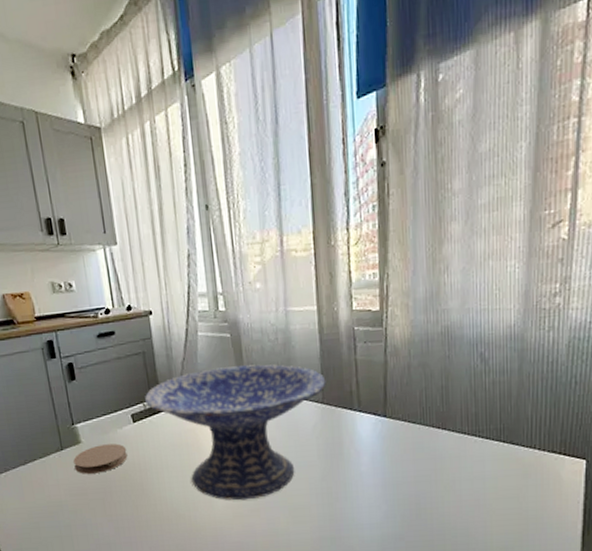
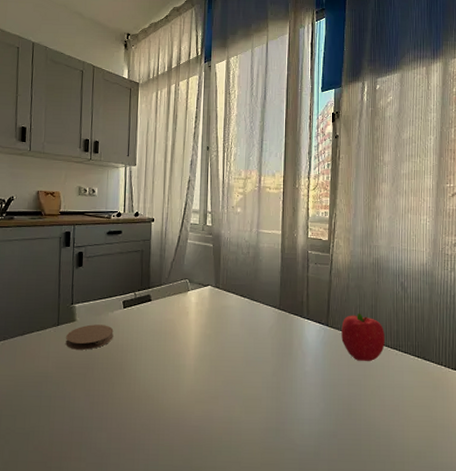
decorative bowl: present [144,364,326,501] -> none [136,270,284,387]
fruit: none [403,397,460,454] -> present [341,313,385,361]

